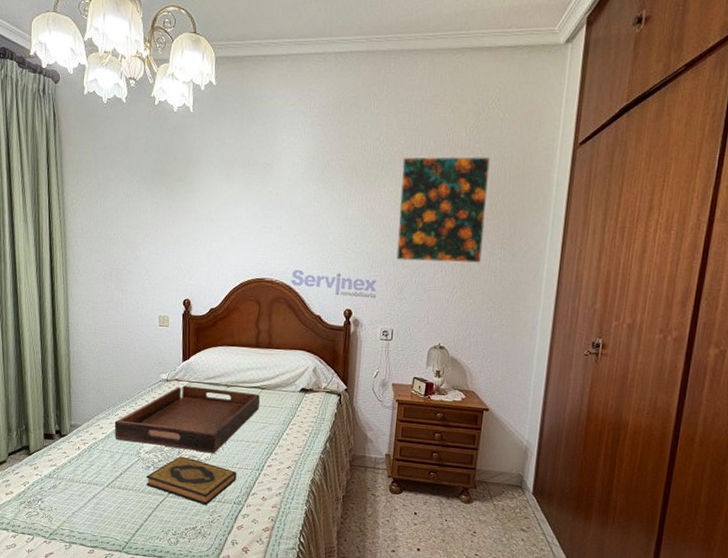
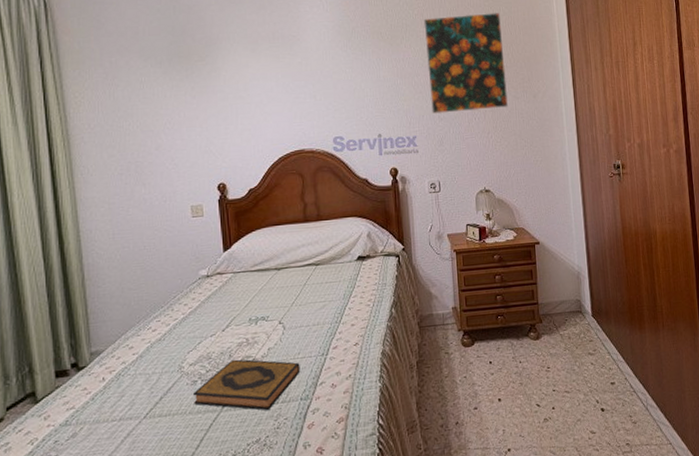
serving tray: present [114,385,260,454] -> none [147,271,317,358]

